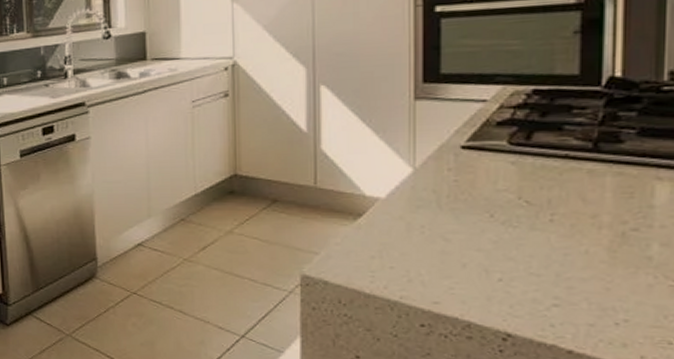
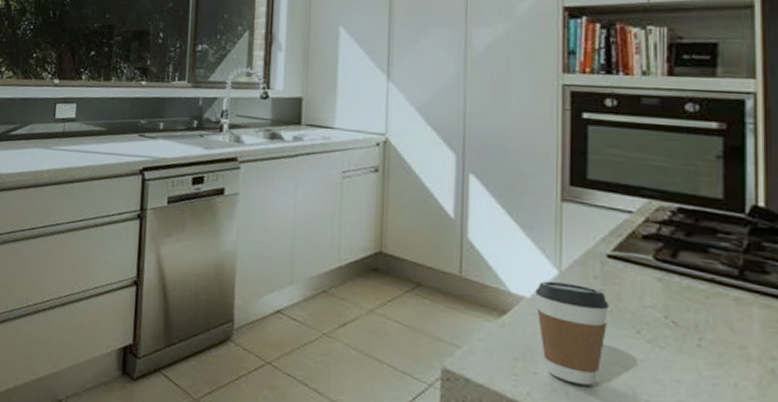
coffee cup: none [390,179,463,272] -> present [535,281,609,386]

